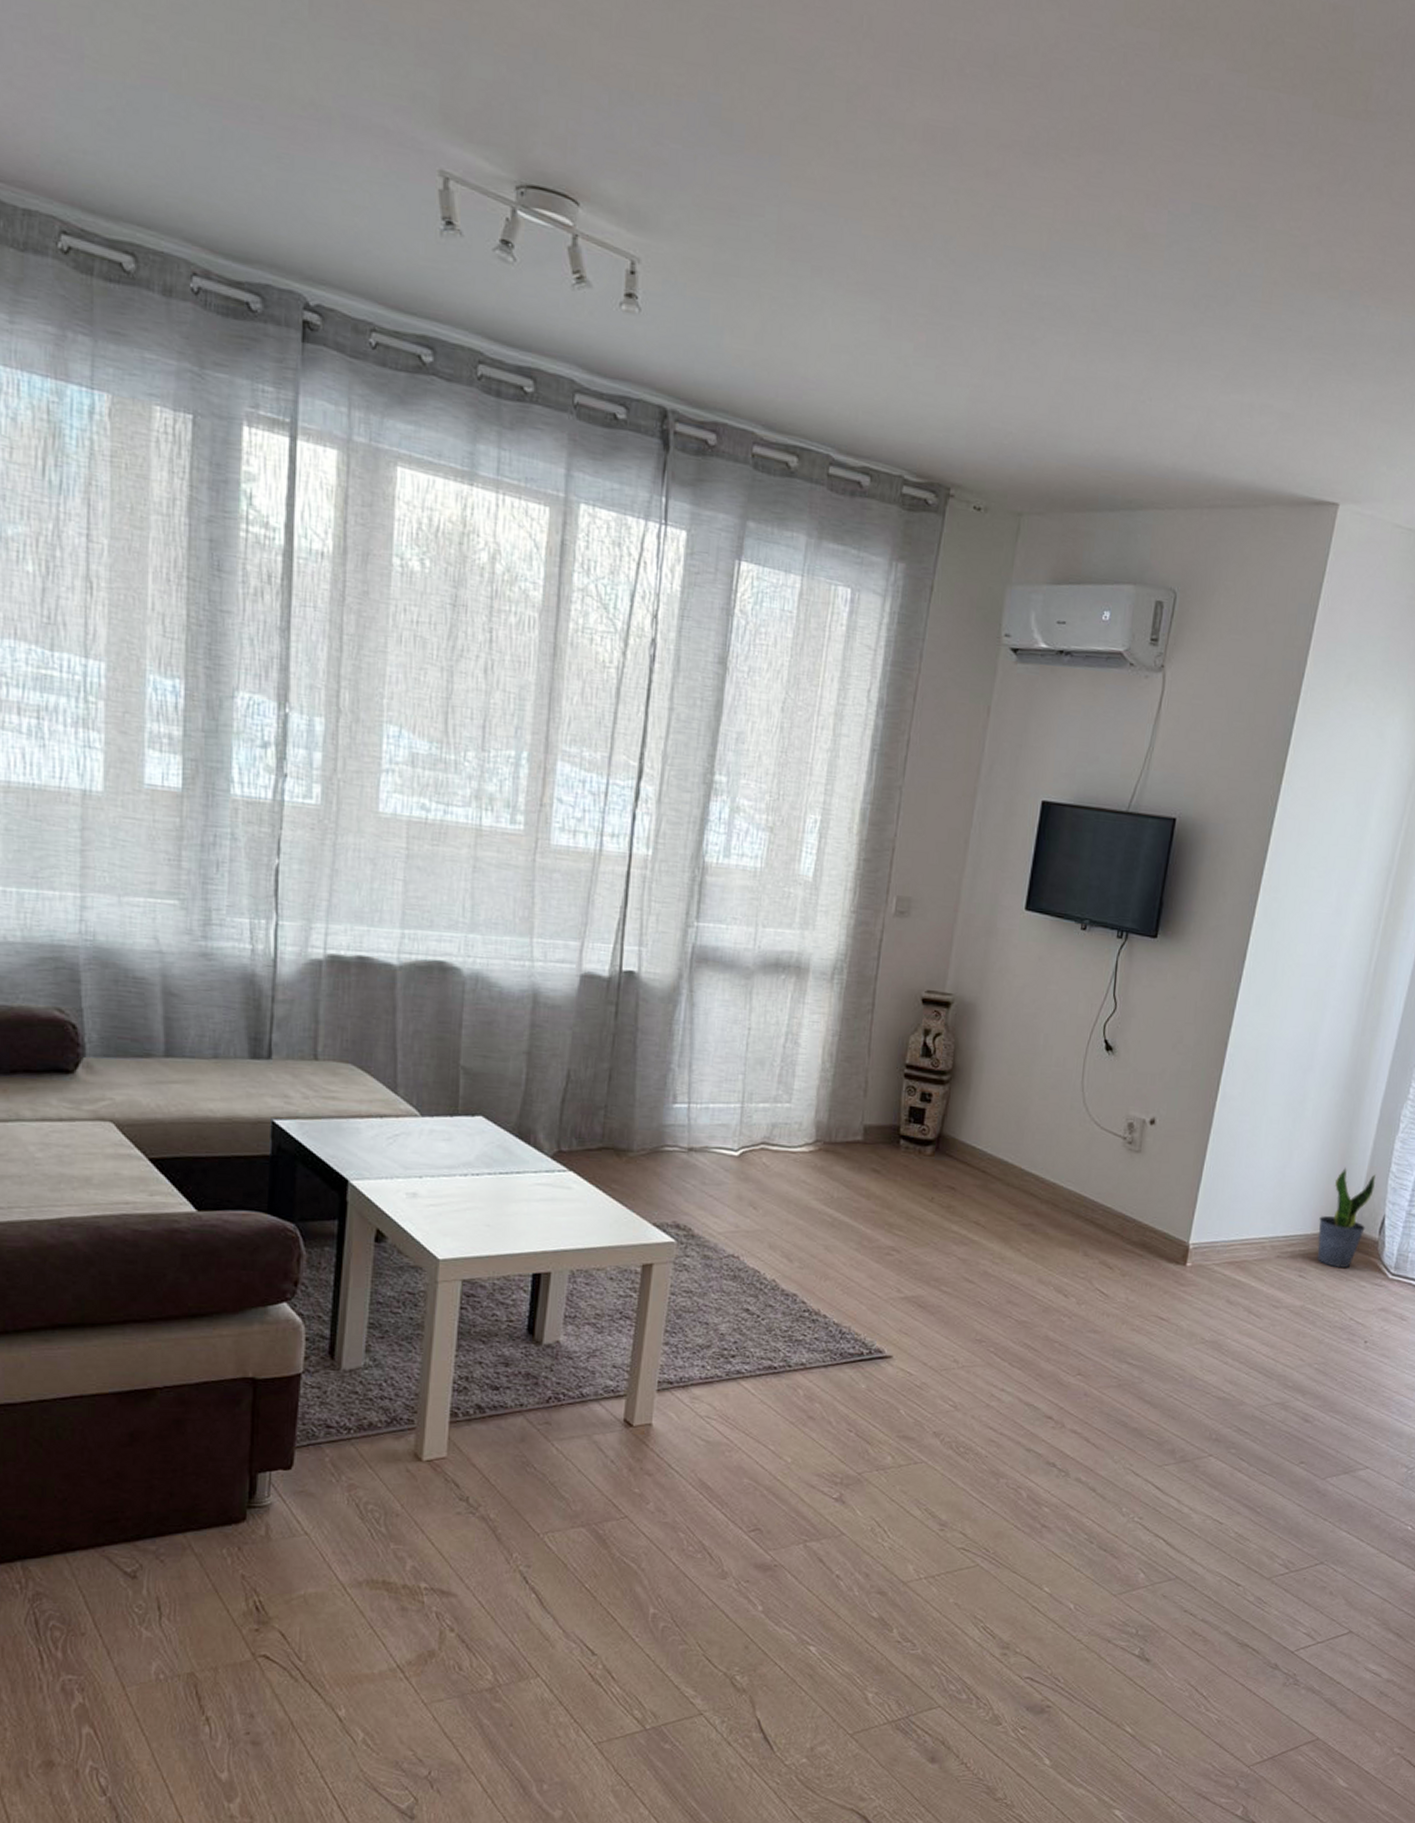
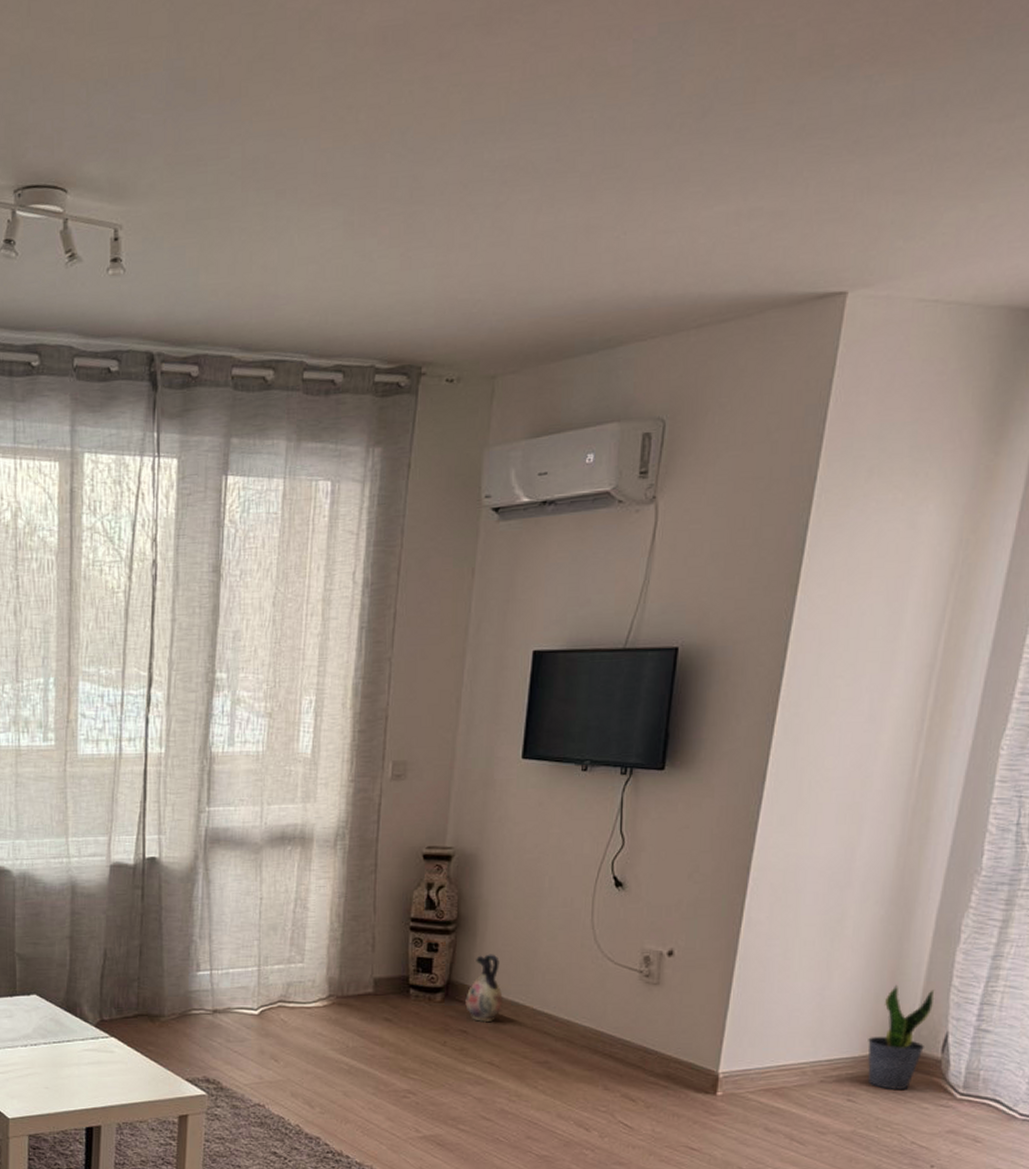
ceramic jug: none [955,1108,993,1180] -> present [465,954,503,1023]

